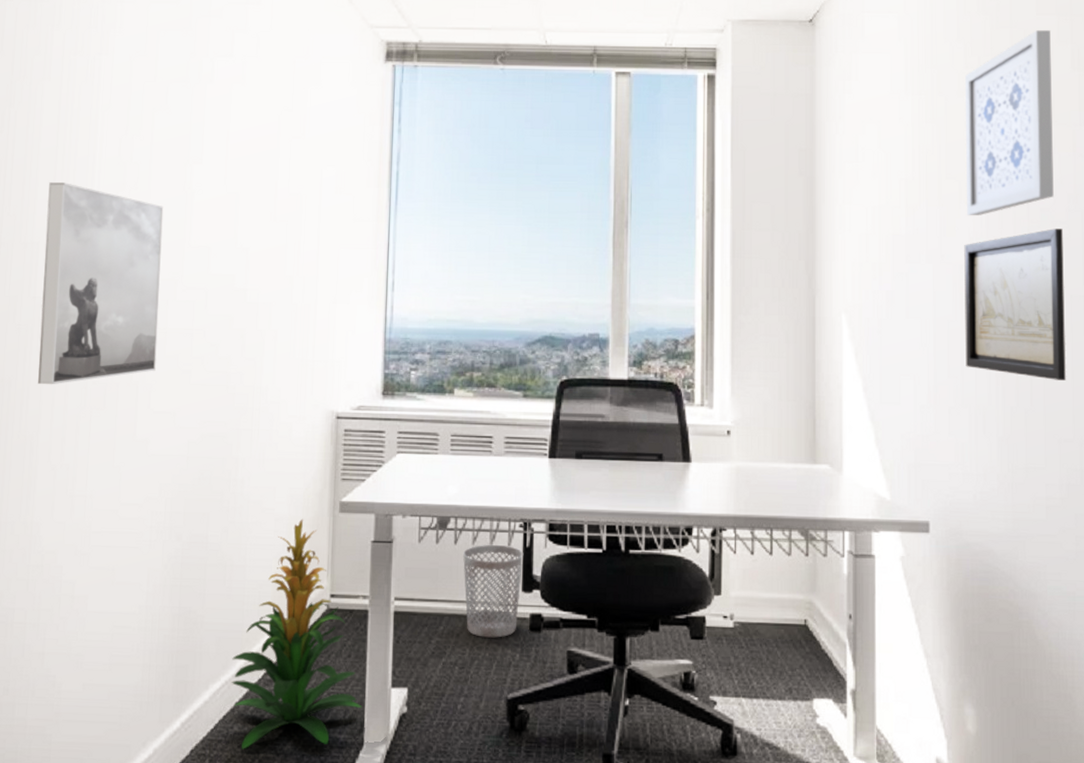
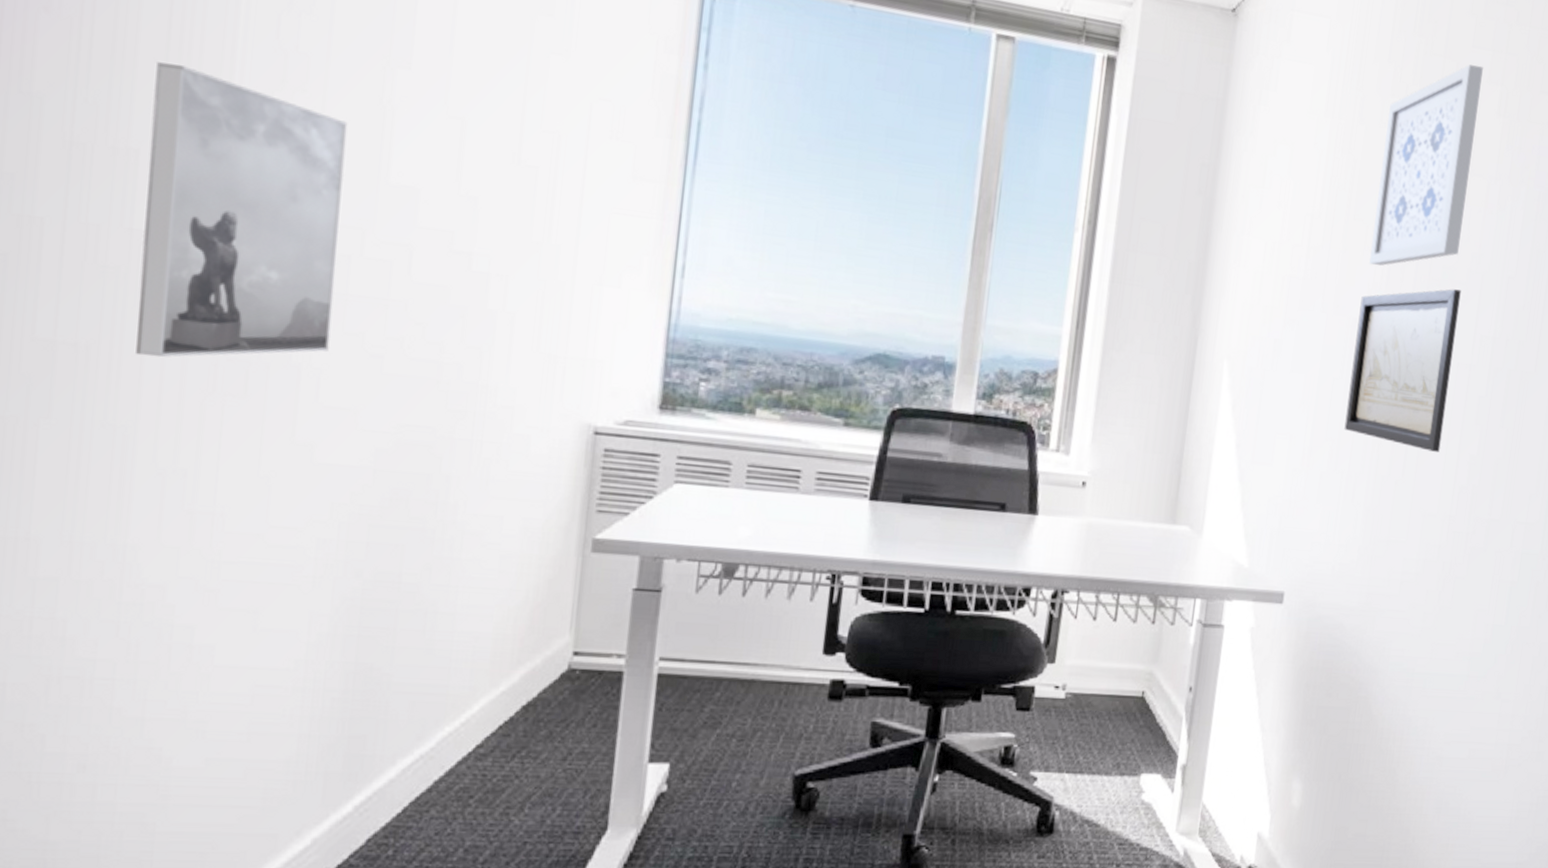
indoor plant: present [231,518,363,749] -> none [428,557,609,837]
wastebasket: present [463,544,524,638] -> none [750,598,829,707]

